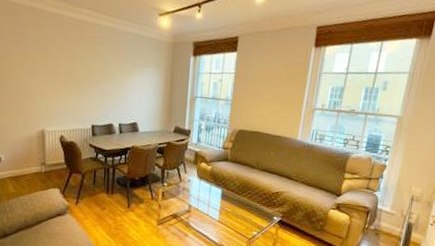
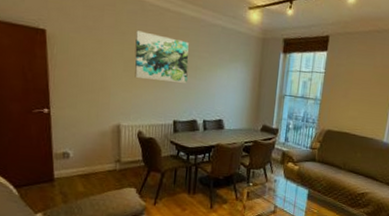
wall art: none [55,43,104,89] -> present [134,30,189,83]

